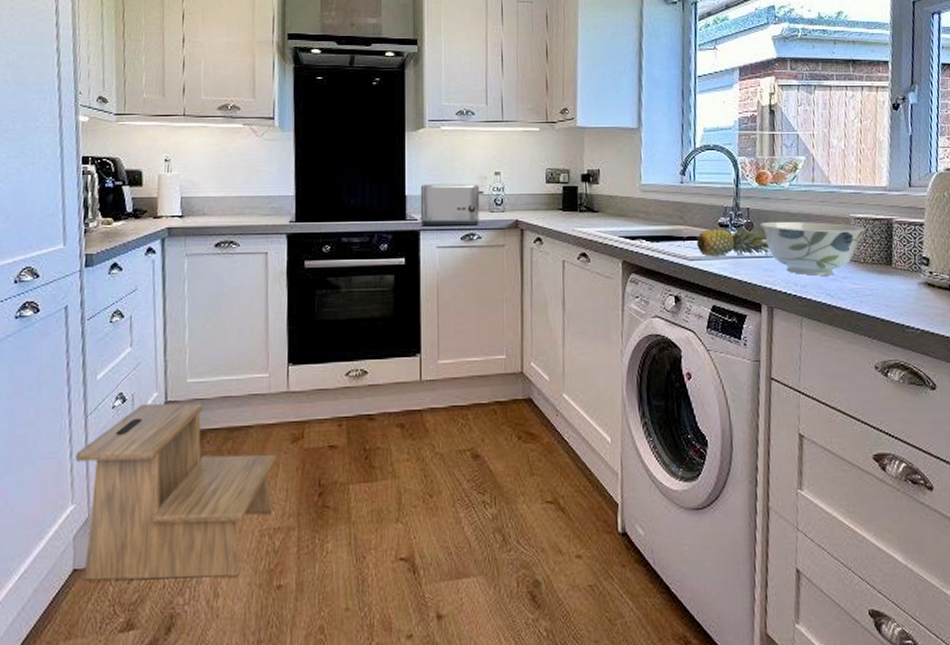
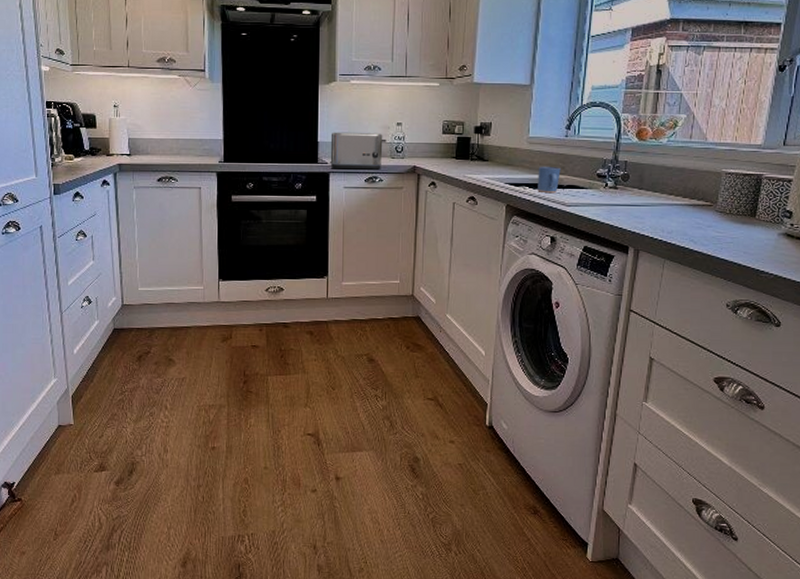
step stool: present [77,403,276,581] -> none [57,306,210,438]
mug: none [654,216,679,247] -> present [537,166,561,194]
fruit: present [696,228,770,256] -> none [574,179,642,205]
bowl: present [759,221,866,276] -> none [635,174,736,224]

